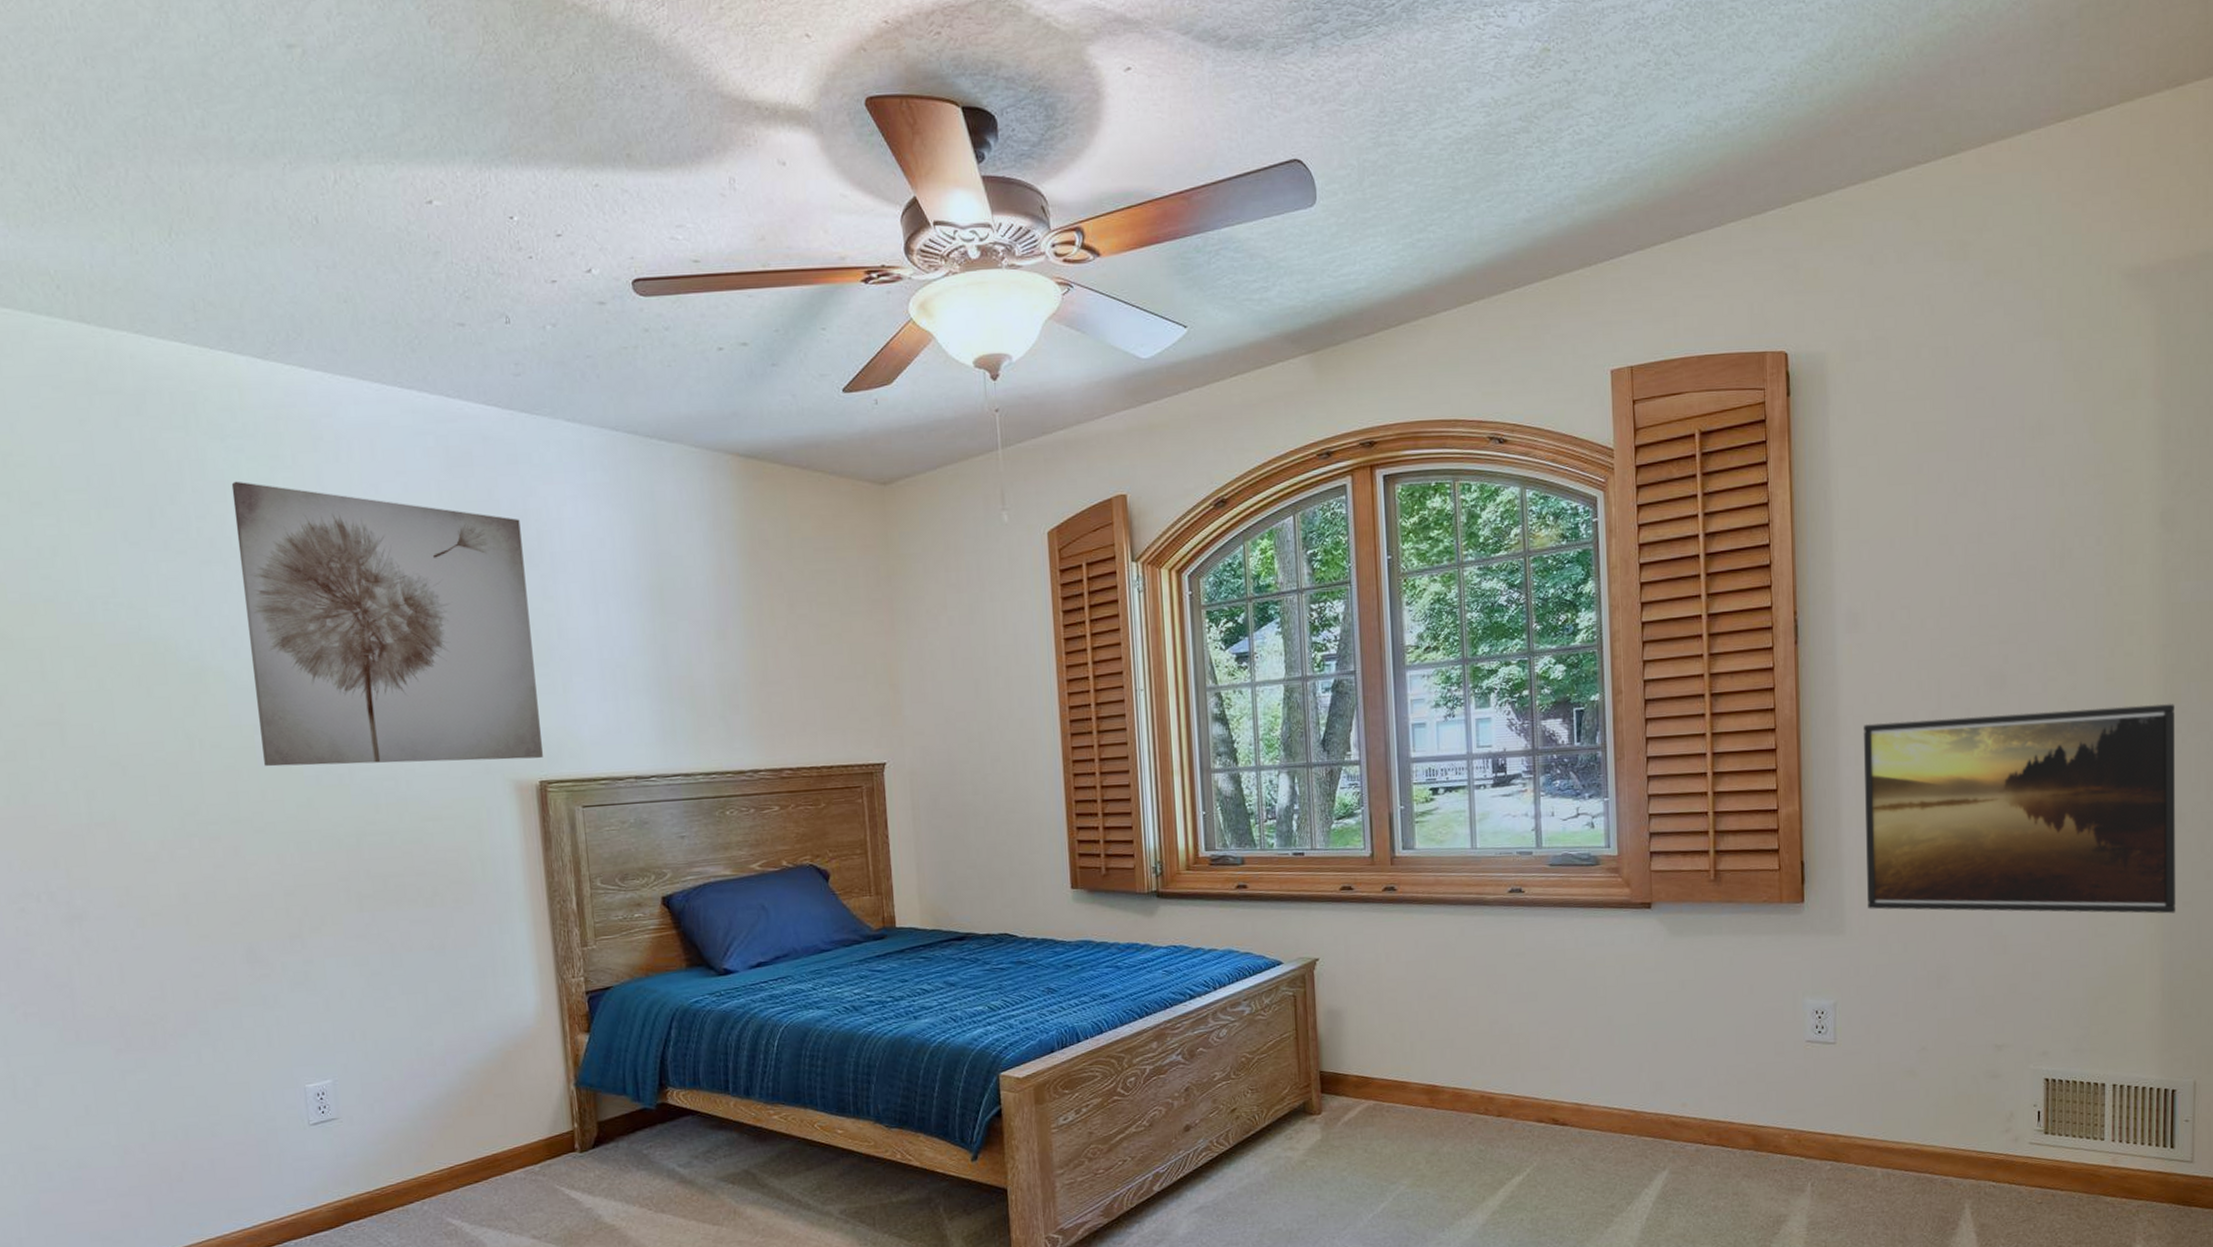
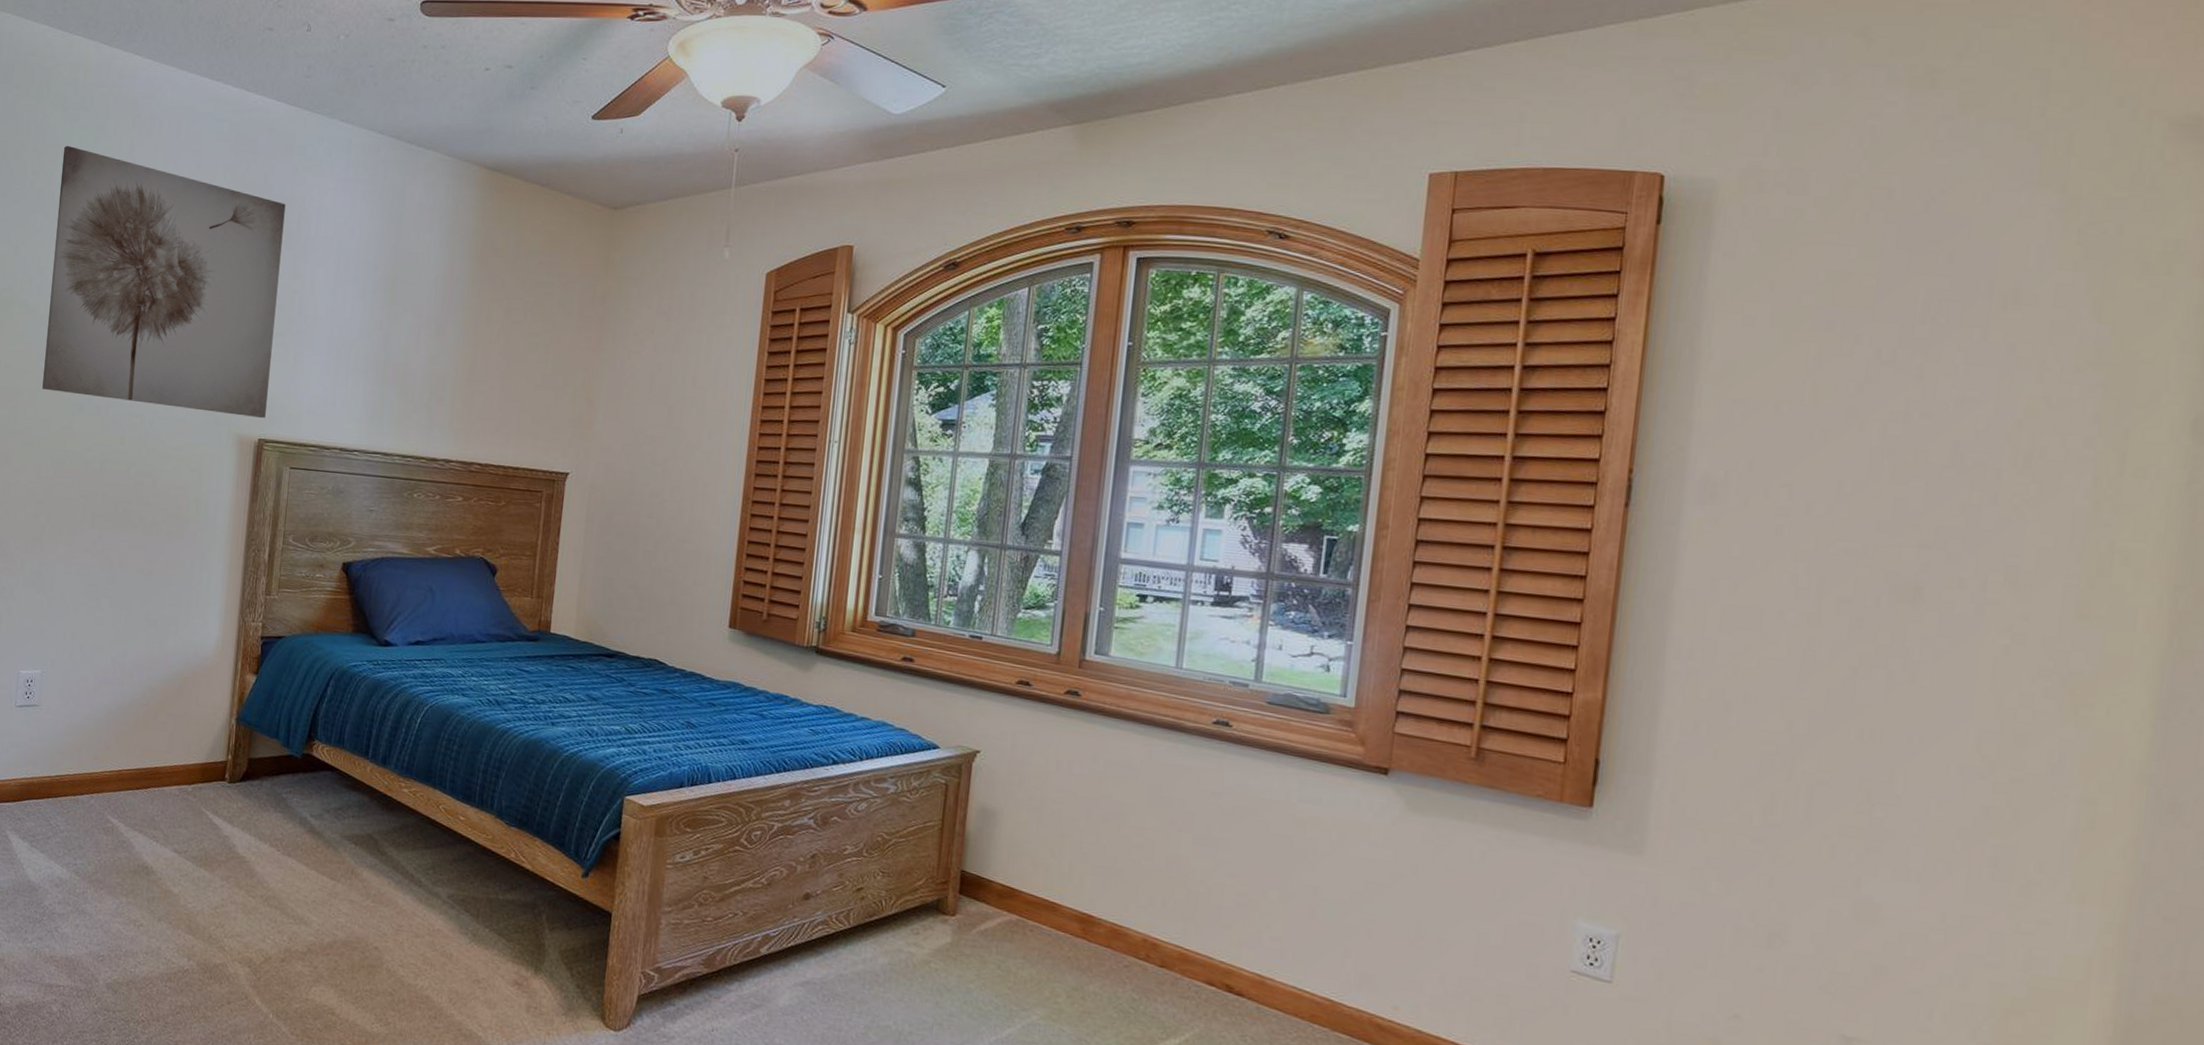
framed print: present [1864,704,2176,914] -> none [1681,614,2183,928]

